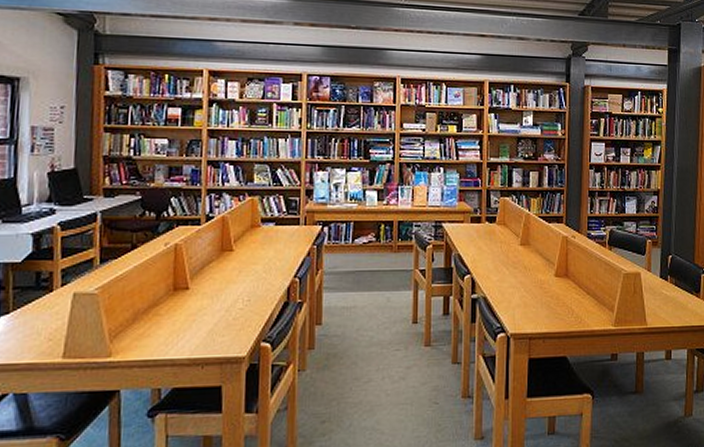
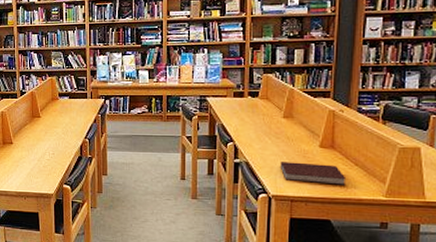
notebook: none [517,294,580,317] -> present [279,162,347,185]

